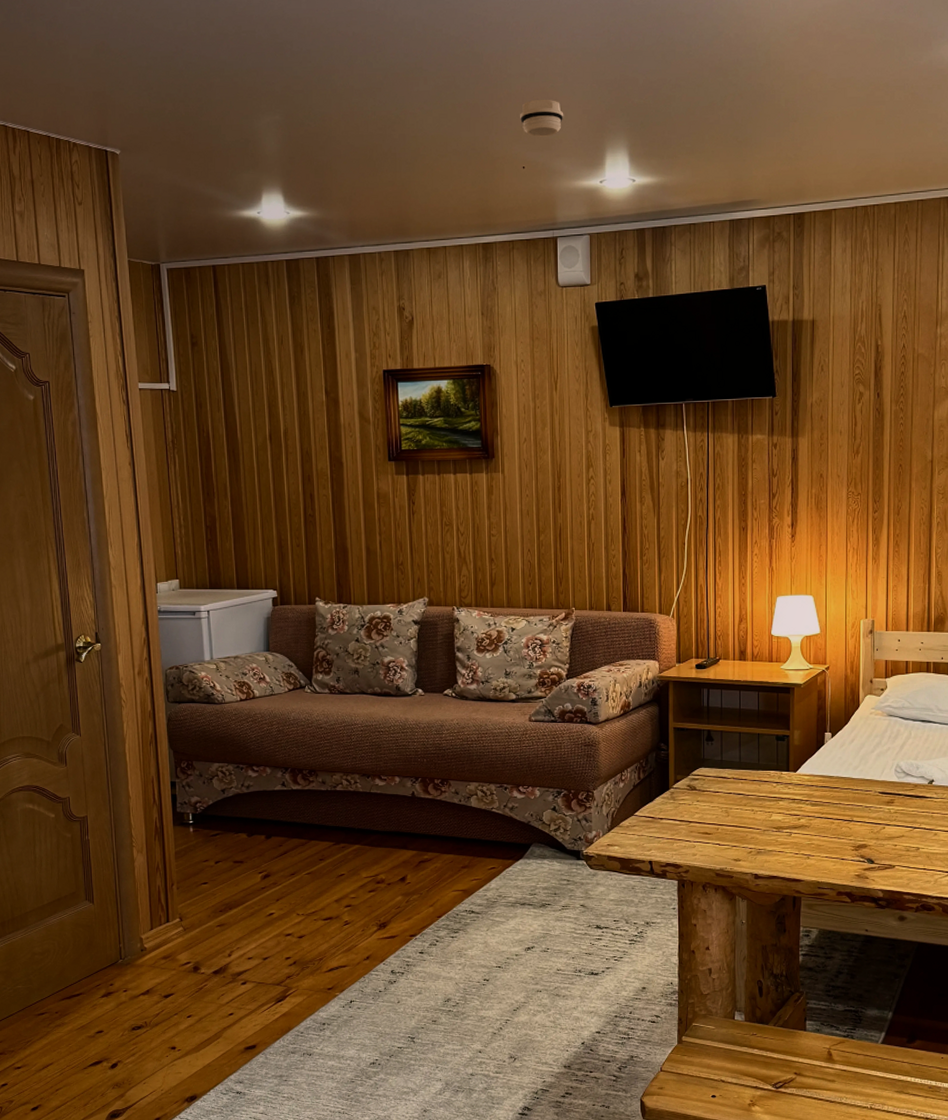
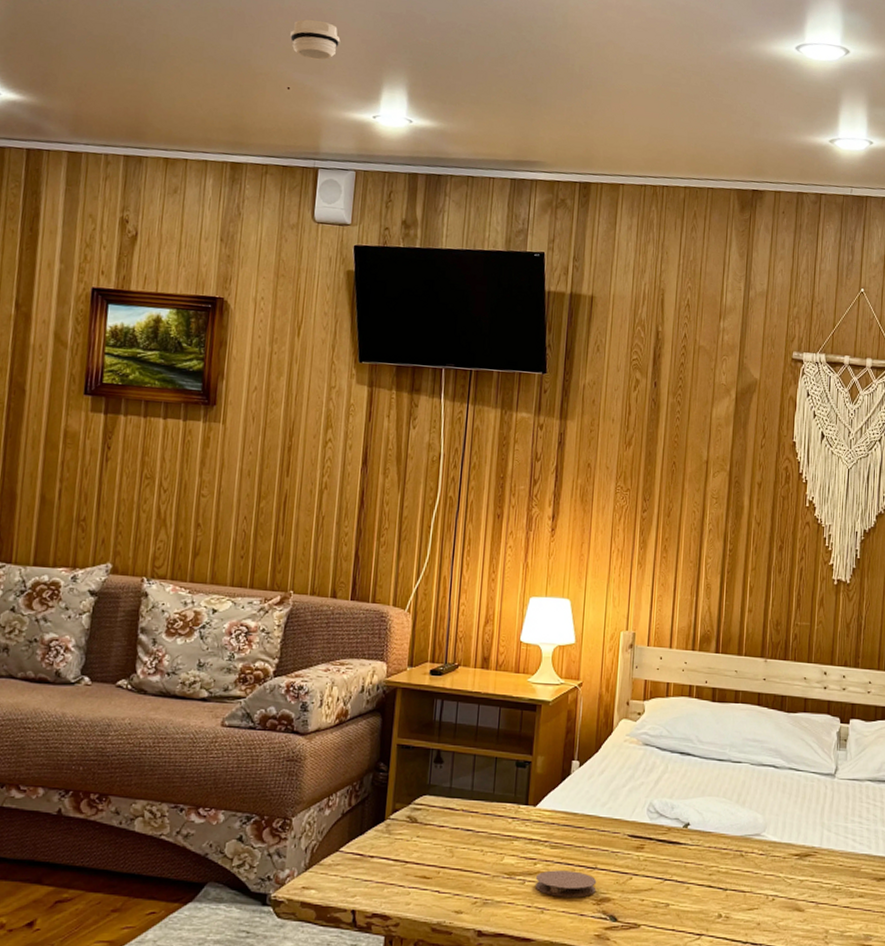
coaster: none [800,824,854,845] -> present [535,870,597,898]

